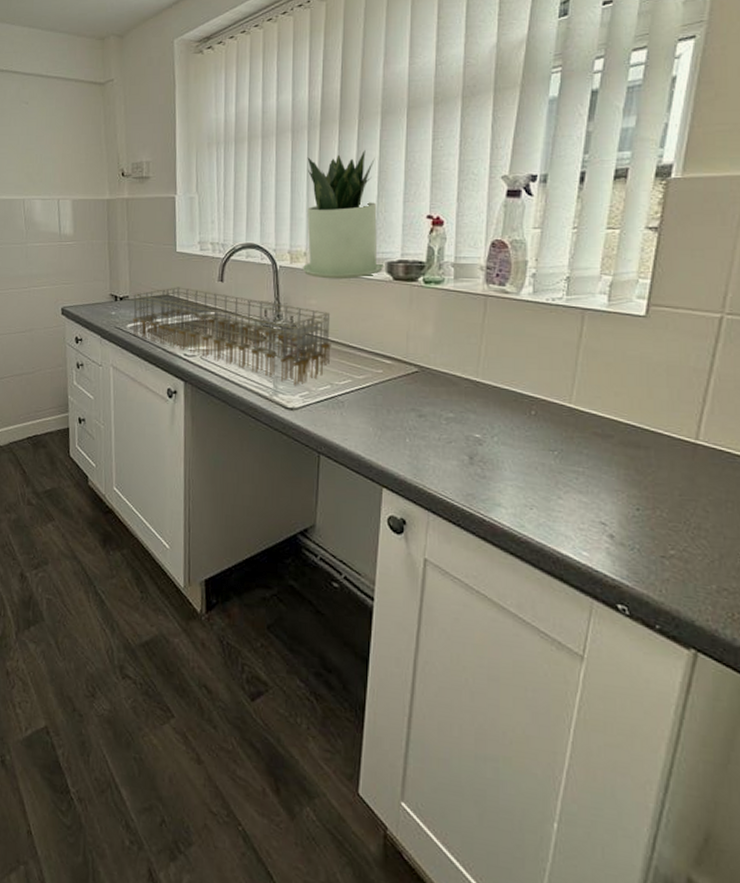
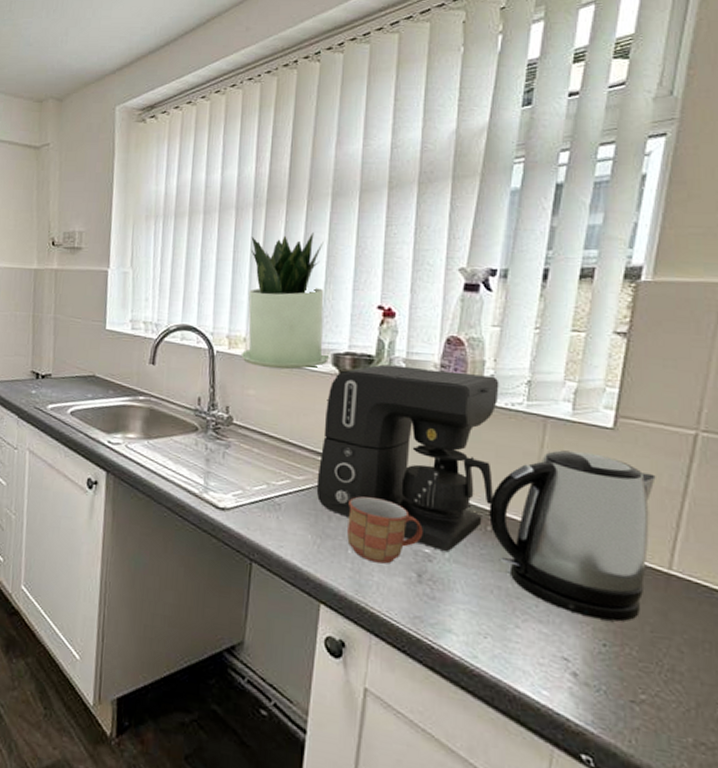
dish rack: present [133,287,331,387] -> none [54,367,270,484]
coffee maker: none [375,269,541,435] -> present [316,364,499,551]
mug: none [405,390,473,449] -> present [347,496,423,564]
kettle: none [533,339,684,488] -> present [489,450,656,622]

